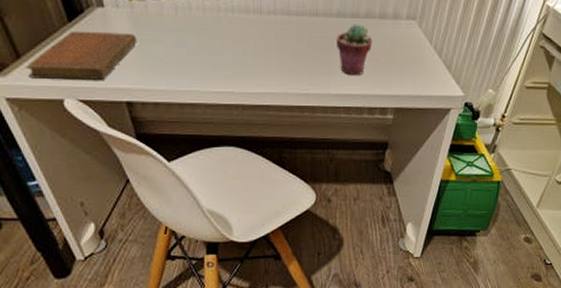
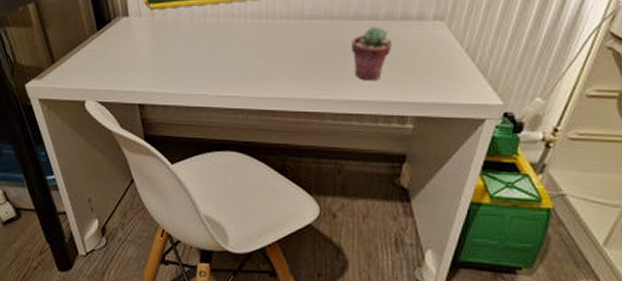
notebook: present [26,31,137,80] -> none [58,38,154,83]

